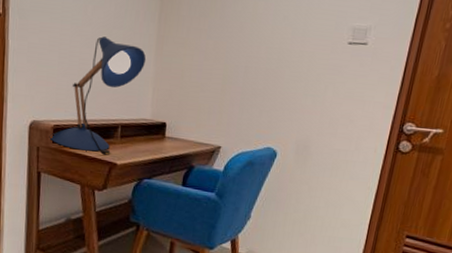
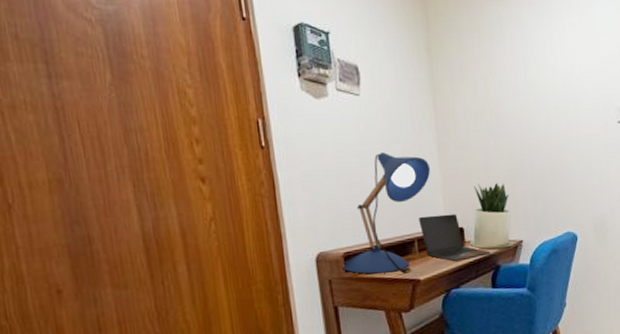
laptop: none [125,104,188,155] -> present [418,213,491,262]
planter: none [169,82,217,152] -> present [469,183,513,251]

